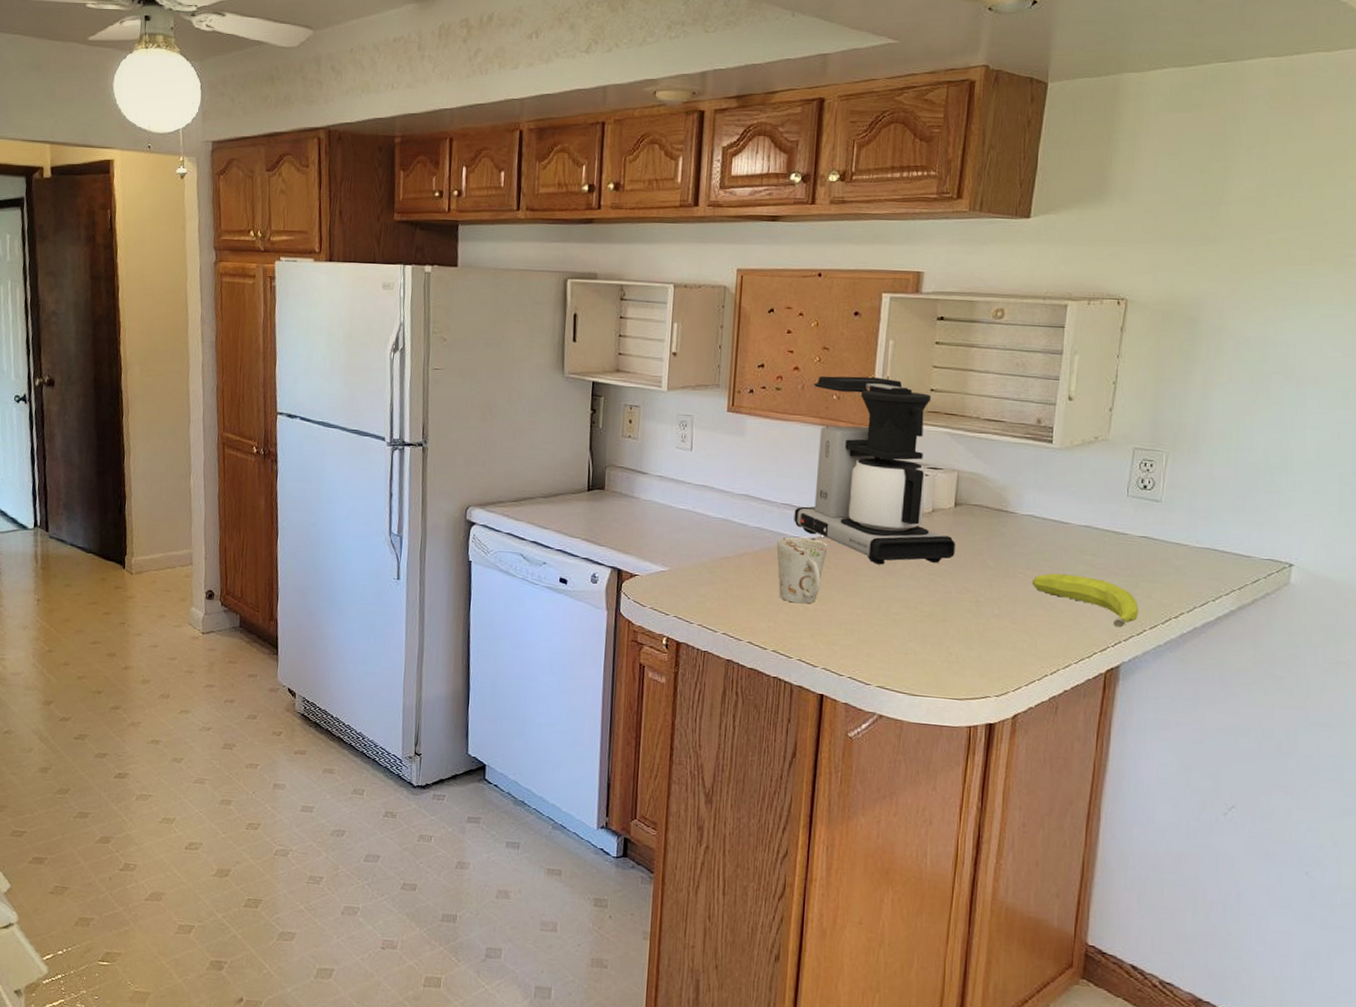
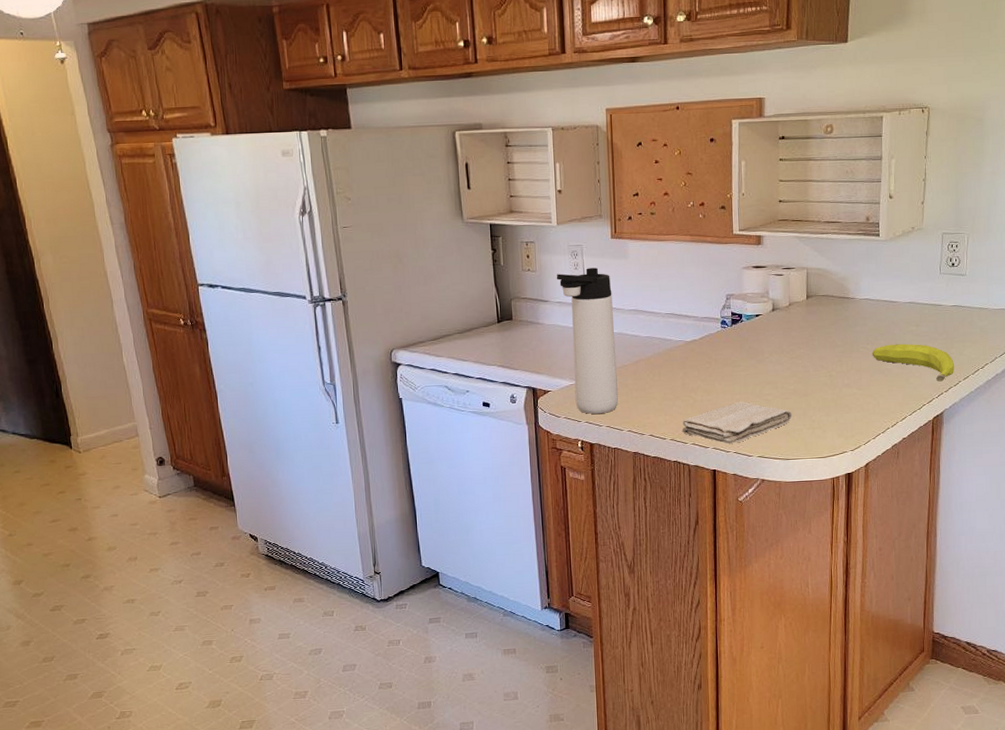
thermos bottle: none [659,442,722,609] -> present [556,268,618,414]
mug: present [776,537,828,604] -> none [665,340,707,397]
washcloth: none [788,617,925,667] -> present [682,402,792,444]
coffee maker: present [794,376,955,565] -> none [677,195,810,356]

